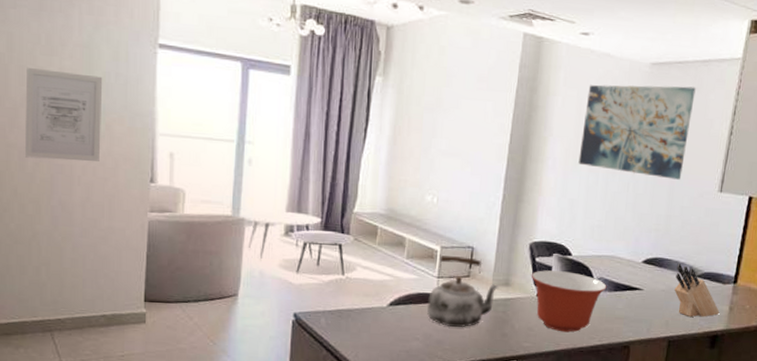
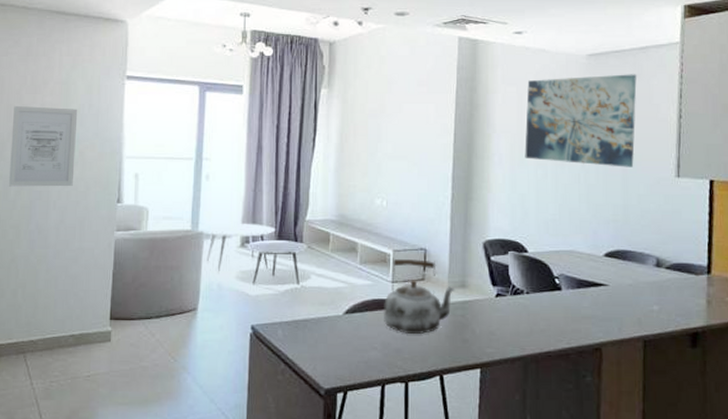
mixing bowl: present [531,270,607,333] -> none [487,269,569,335]
knife block: present [674,264,720,317] -> none [642,255,697,313]

